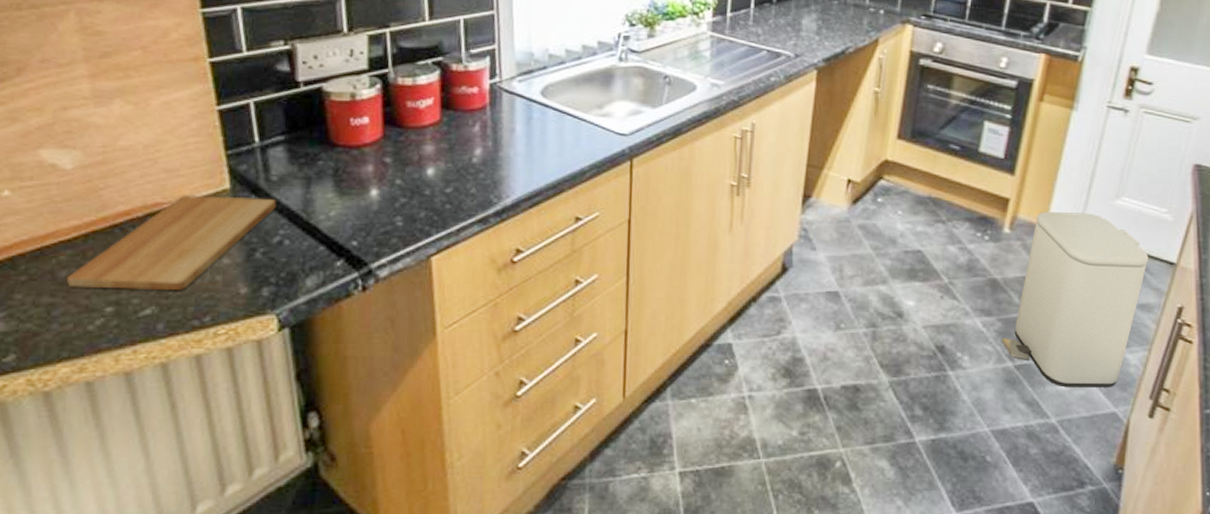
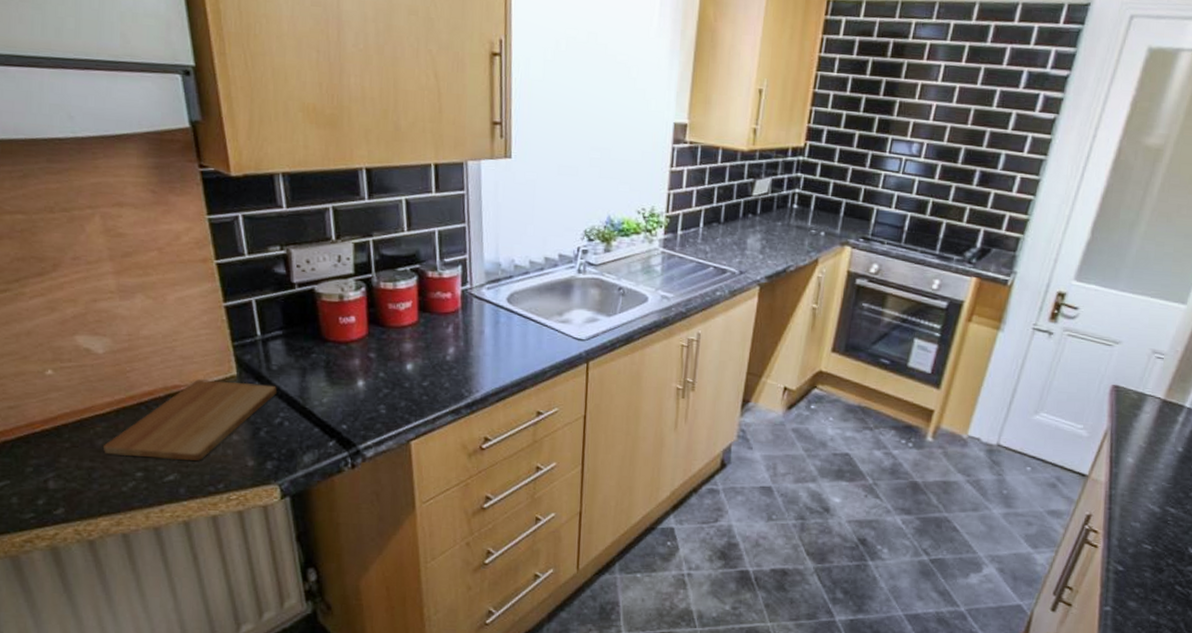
pedal bin: present [1001,212,1149,388] -> none [918,423,1062,583]

